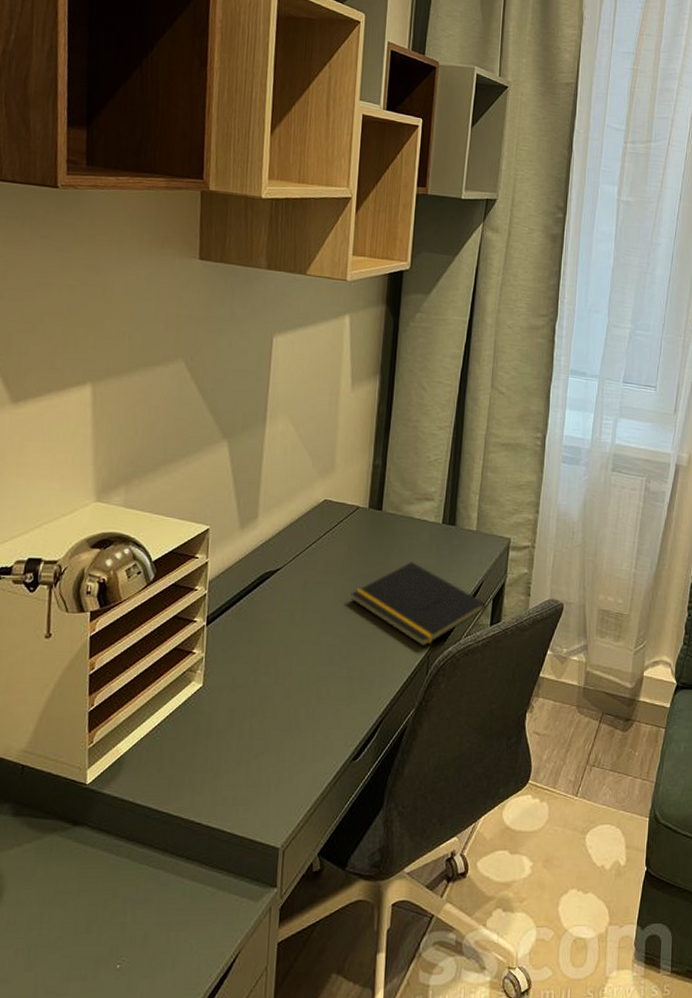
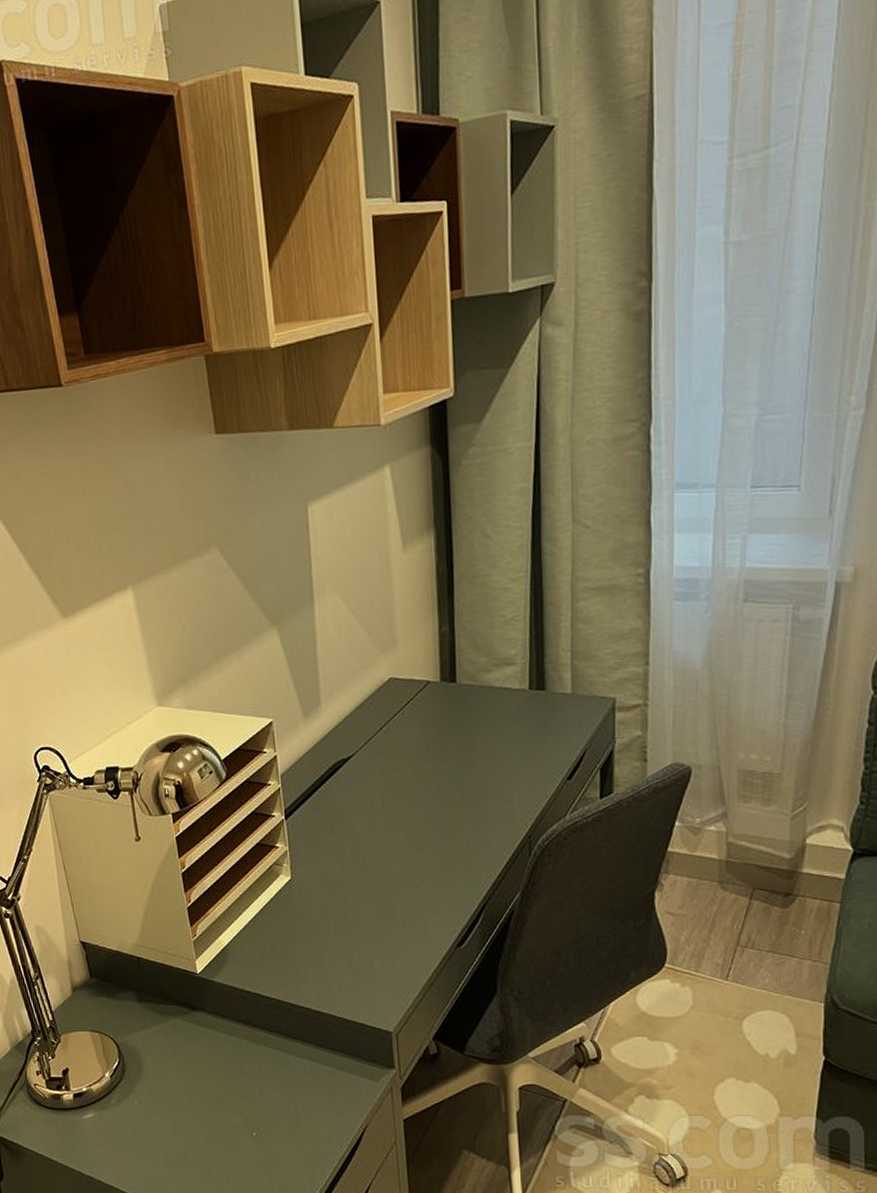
notepad: present [351,562,486,646] -> none [432,735,593,826]

